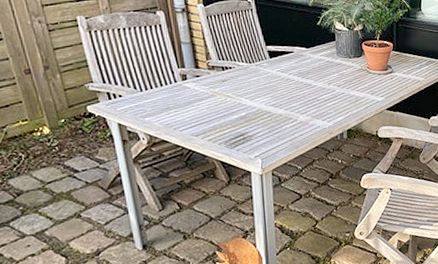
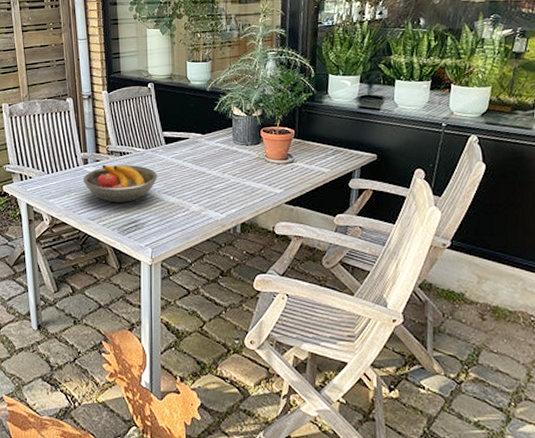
fruit bowl: none [182,79,264,118] -> present [83,164,158,203]

